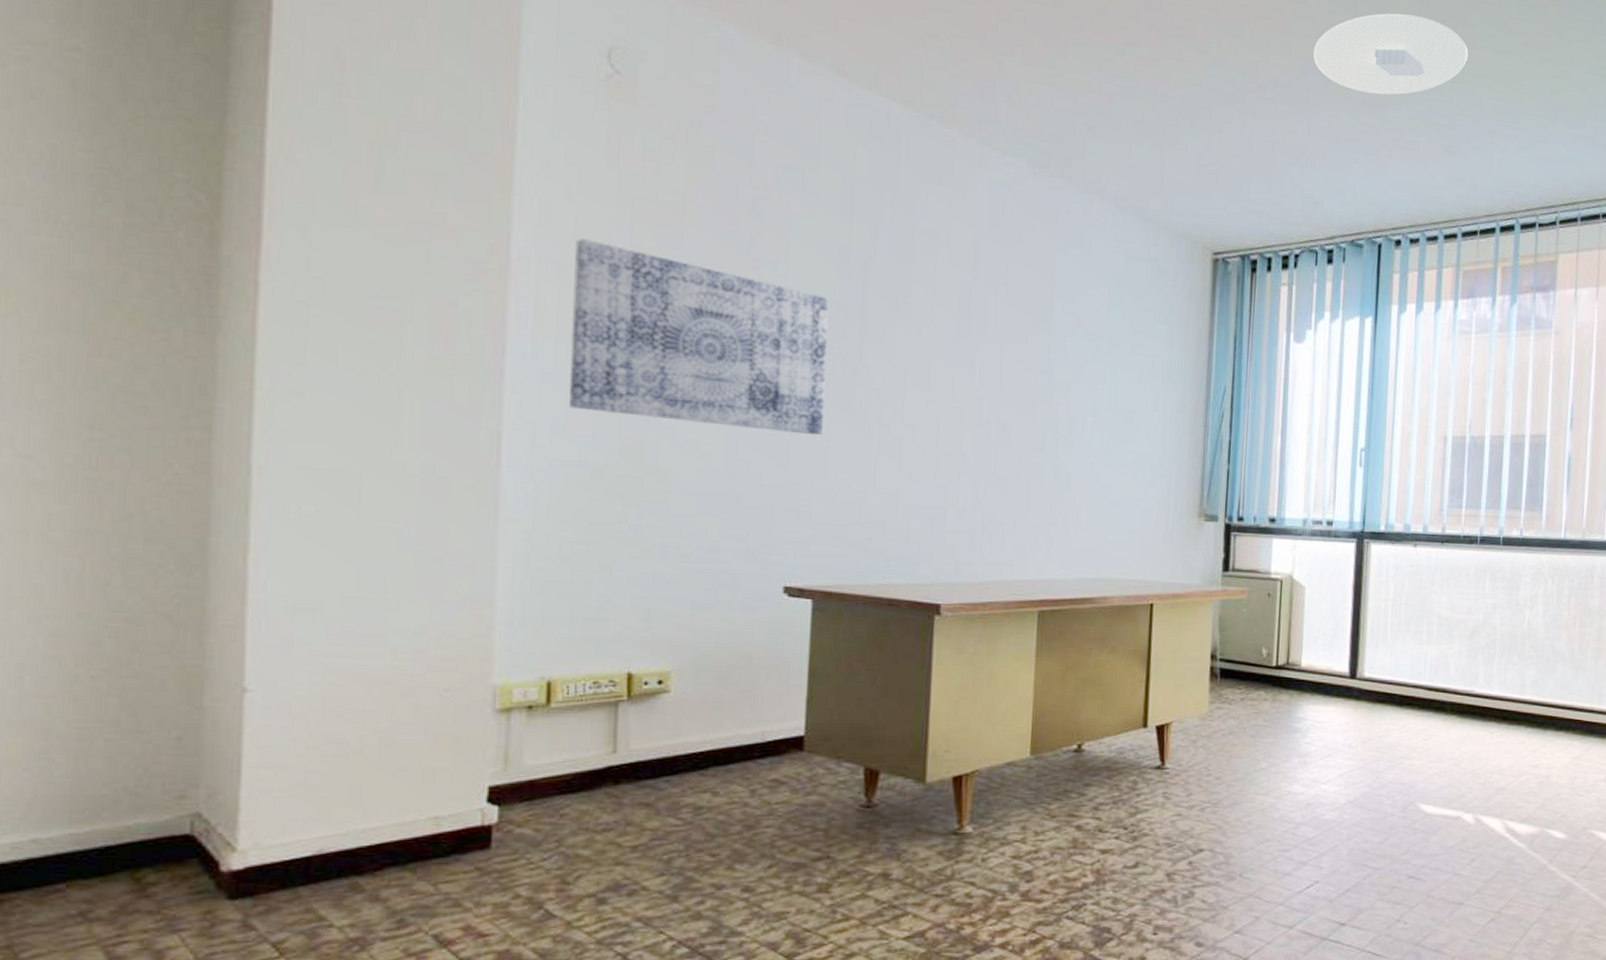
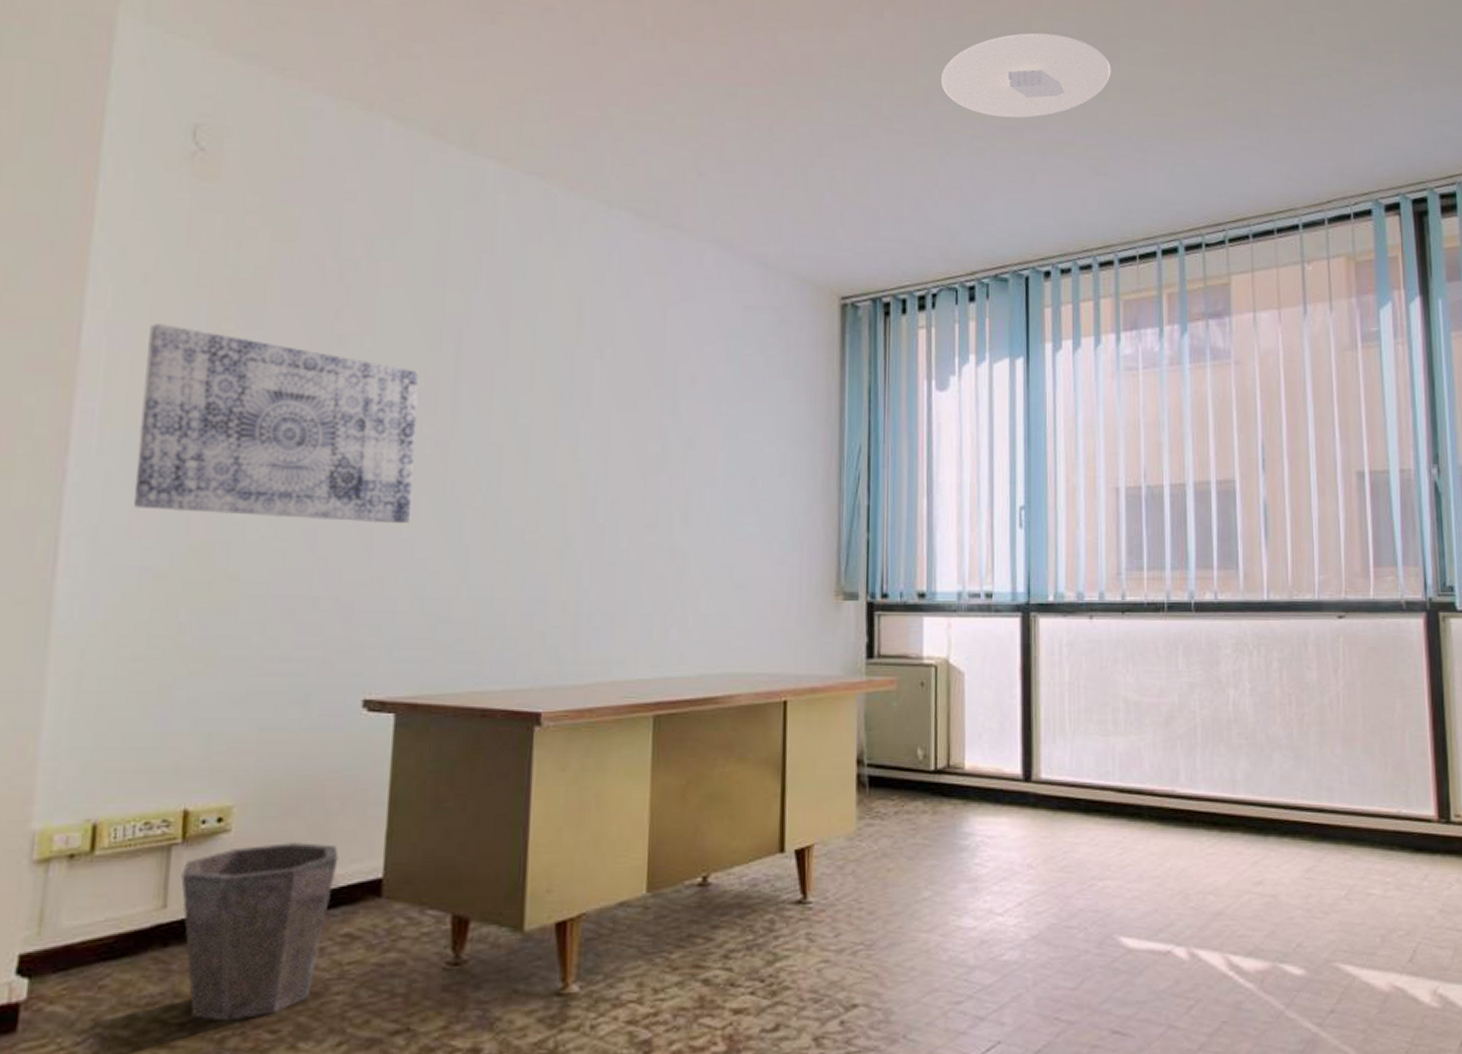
waste bin: none [628,702,766,846] -> present [181,841,339,1022]

